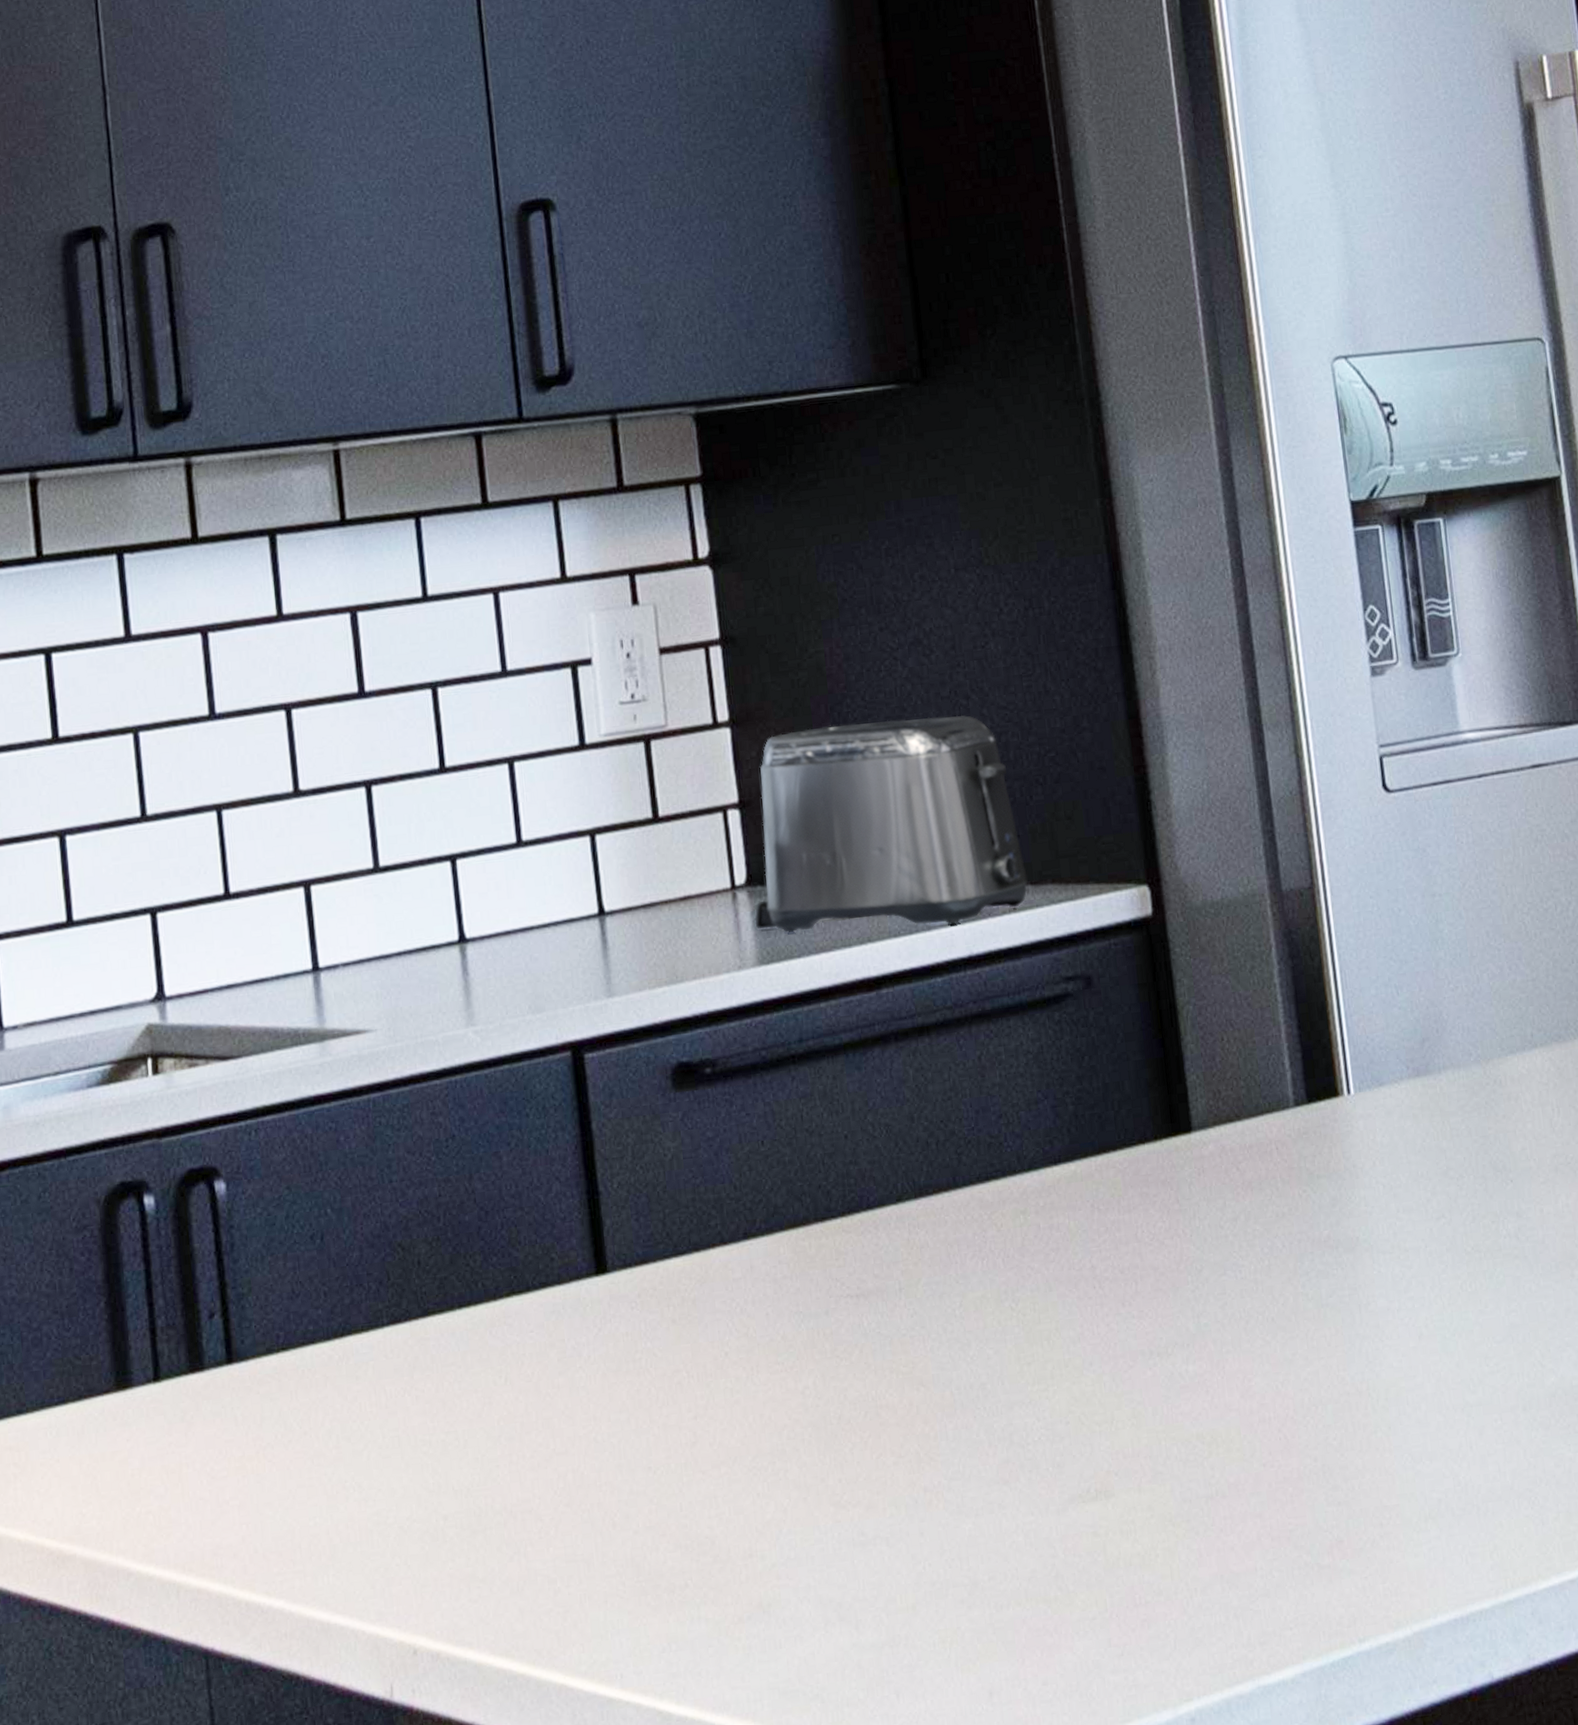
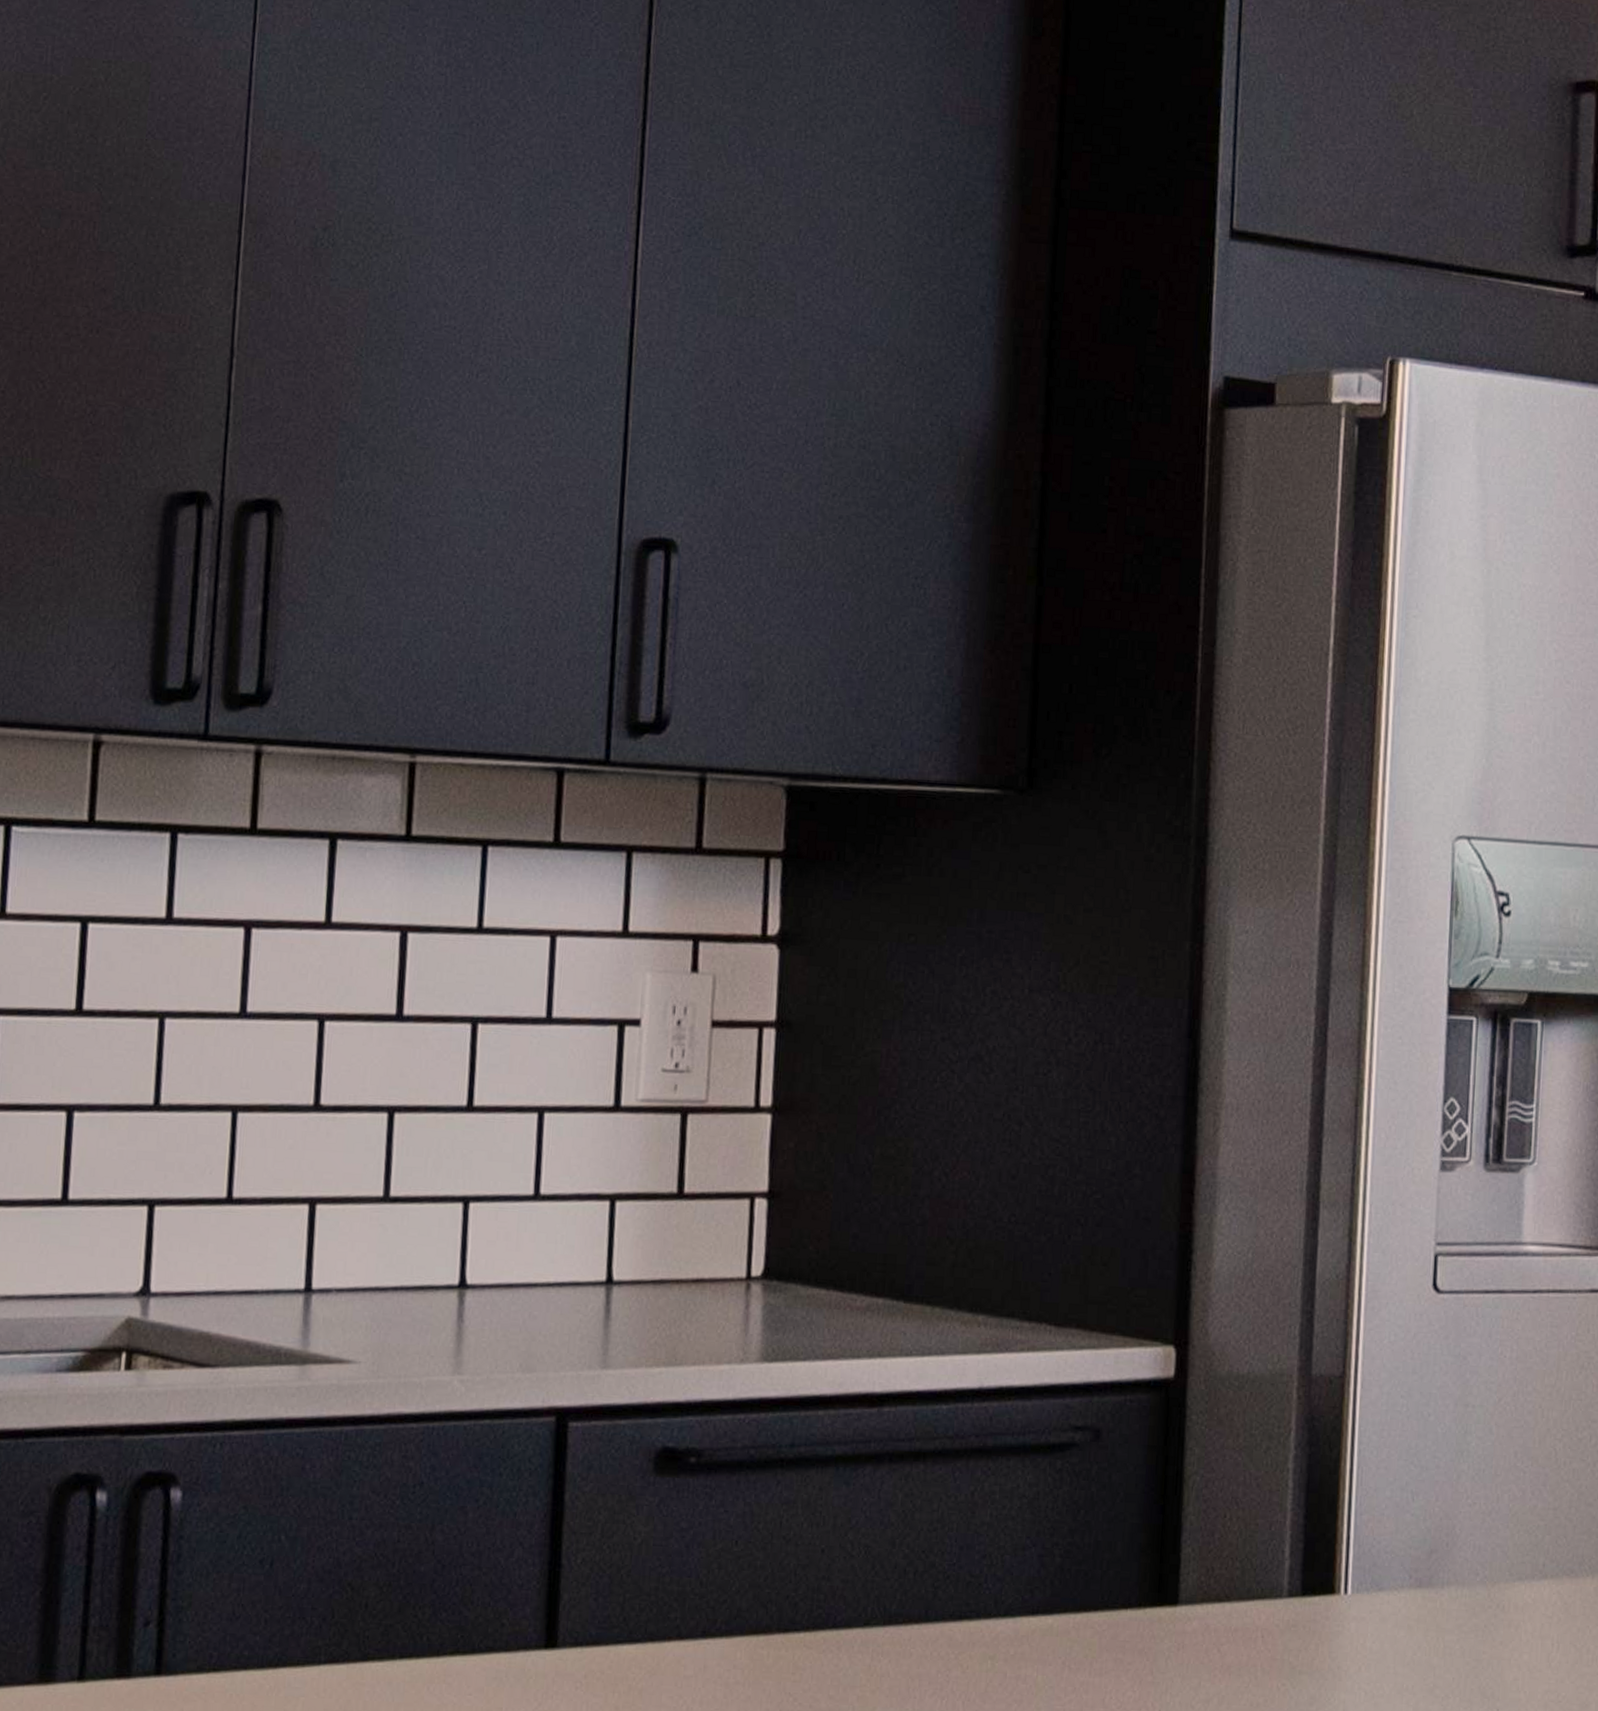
toaster: present [753,715,1028,932] -> none [765,1128,1053,1353]

